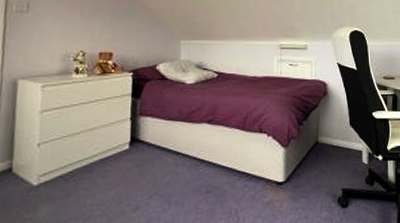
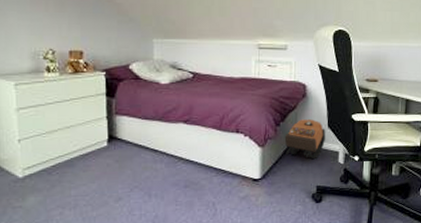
backpack: none [307,117,348,160] -> present [284,119,325,160]

